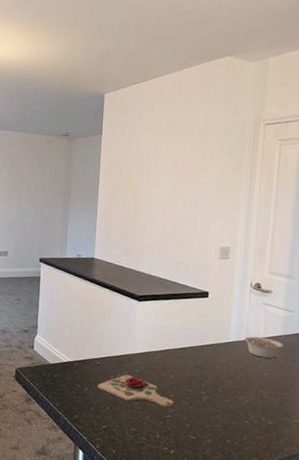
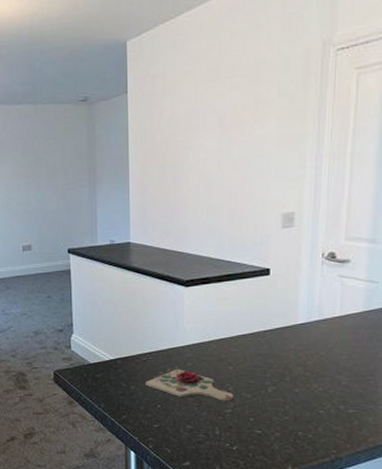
legume: present [244,336,285,359] -> none [317,315,368,339]

